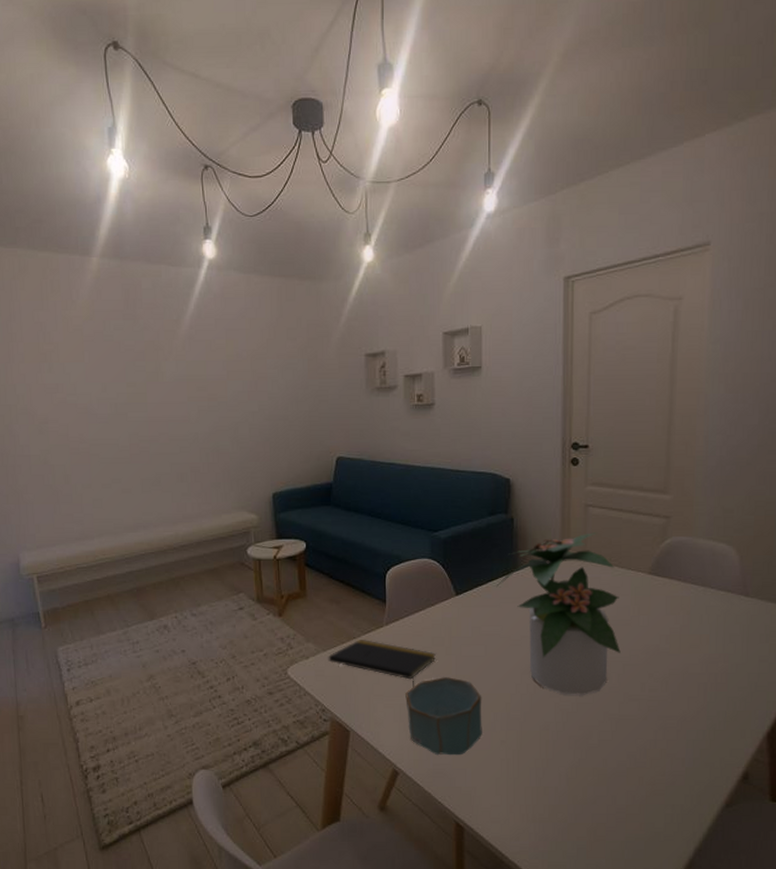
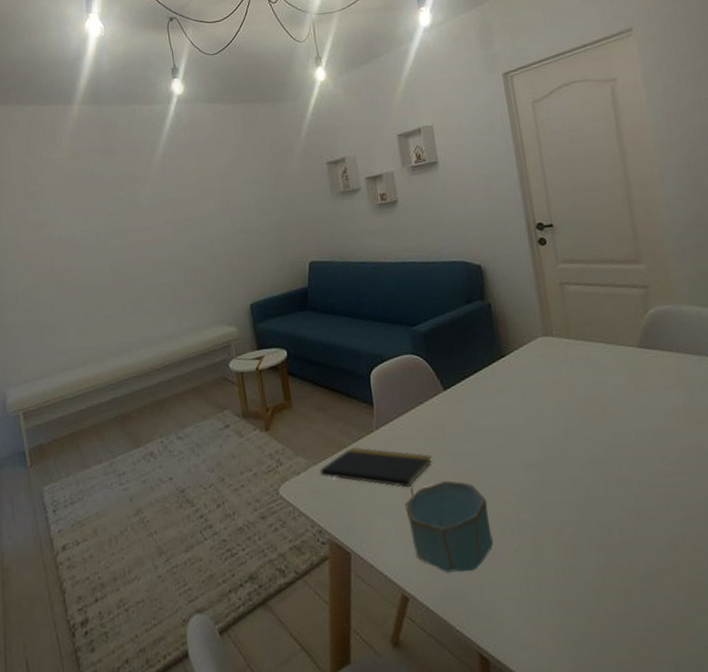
potted plant: present [496,532,621,695] -> none [483,310,626,489]

